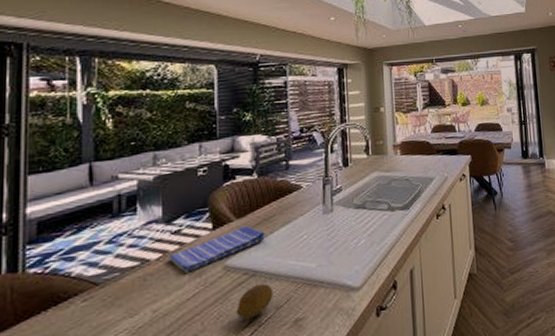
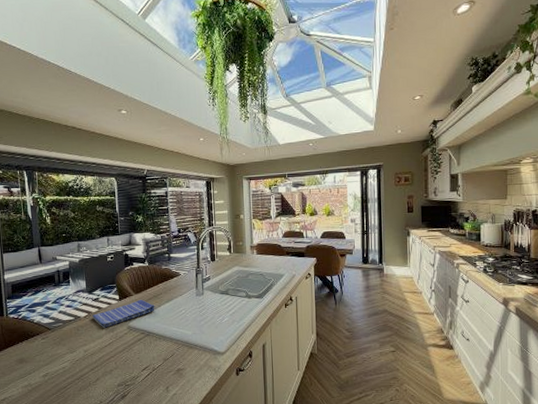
fruit: present [236,283,274,320] -> none [137,341,162,365]

